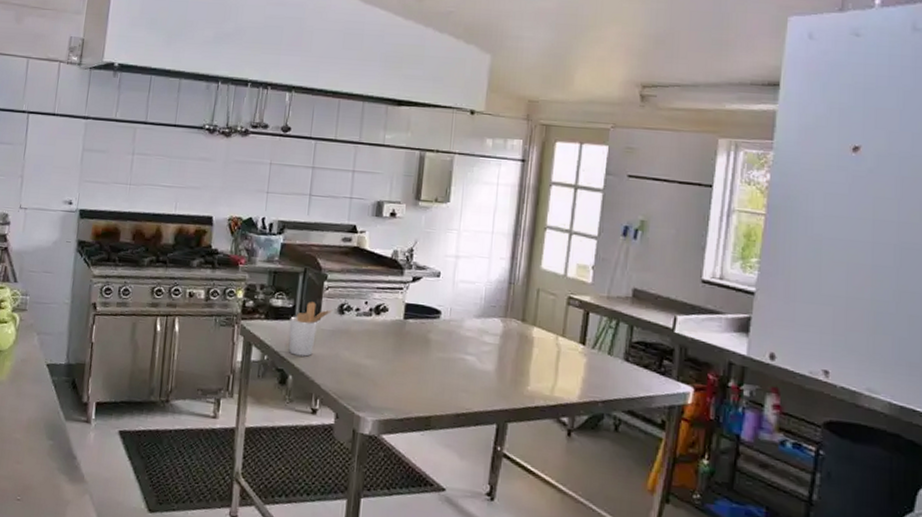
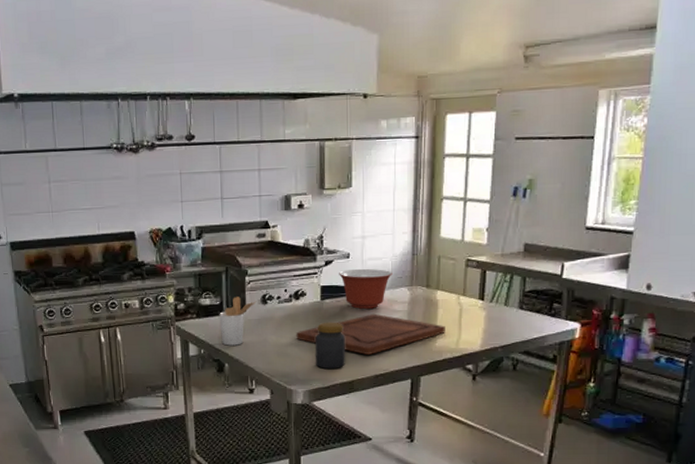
cutting board: none [372,342,540,389] -> present [296,313,445,355]
jar: none [389,344,427,400] -> present [315,322,346,370]
mixing bowl: none [426,289,485,337] -> present [339,268,392,309]

